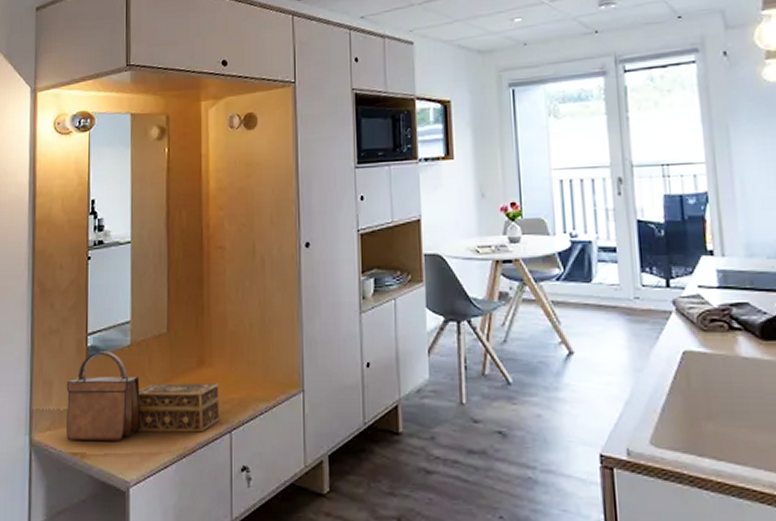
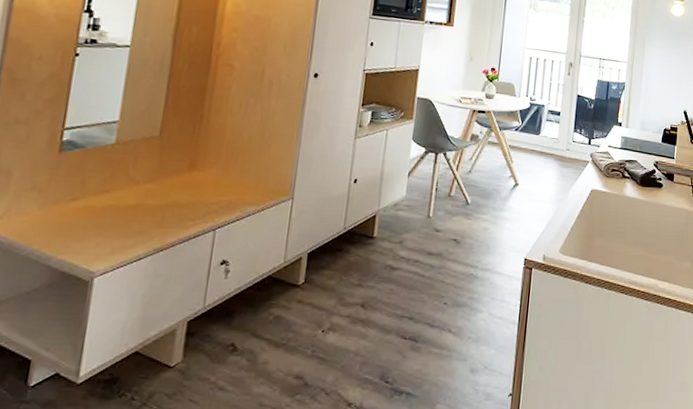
handbag: present [66,351,141,442] -> none [22,146,122,235]
decorative box: present [138,383,220,433] -> none [112,182,209,229]

